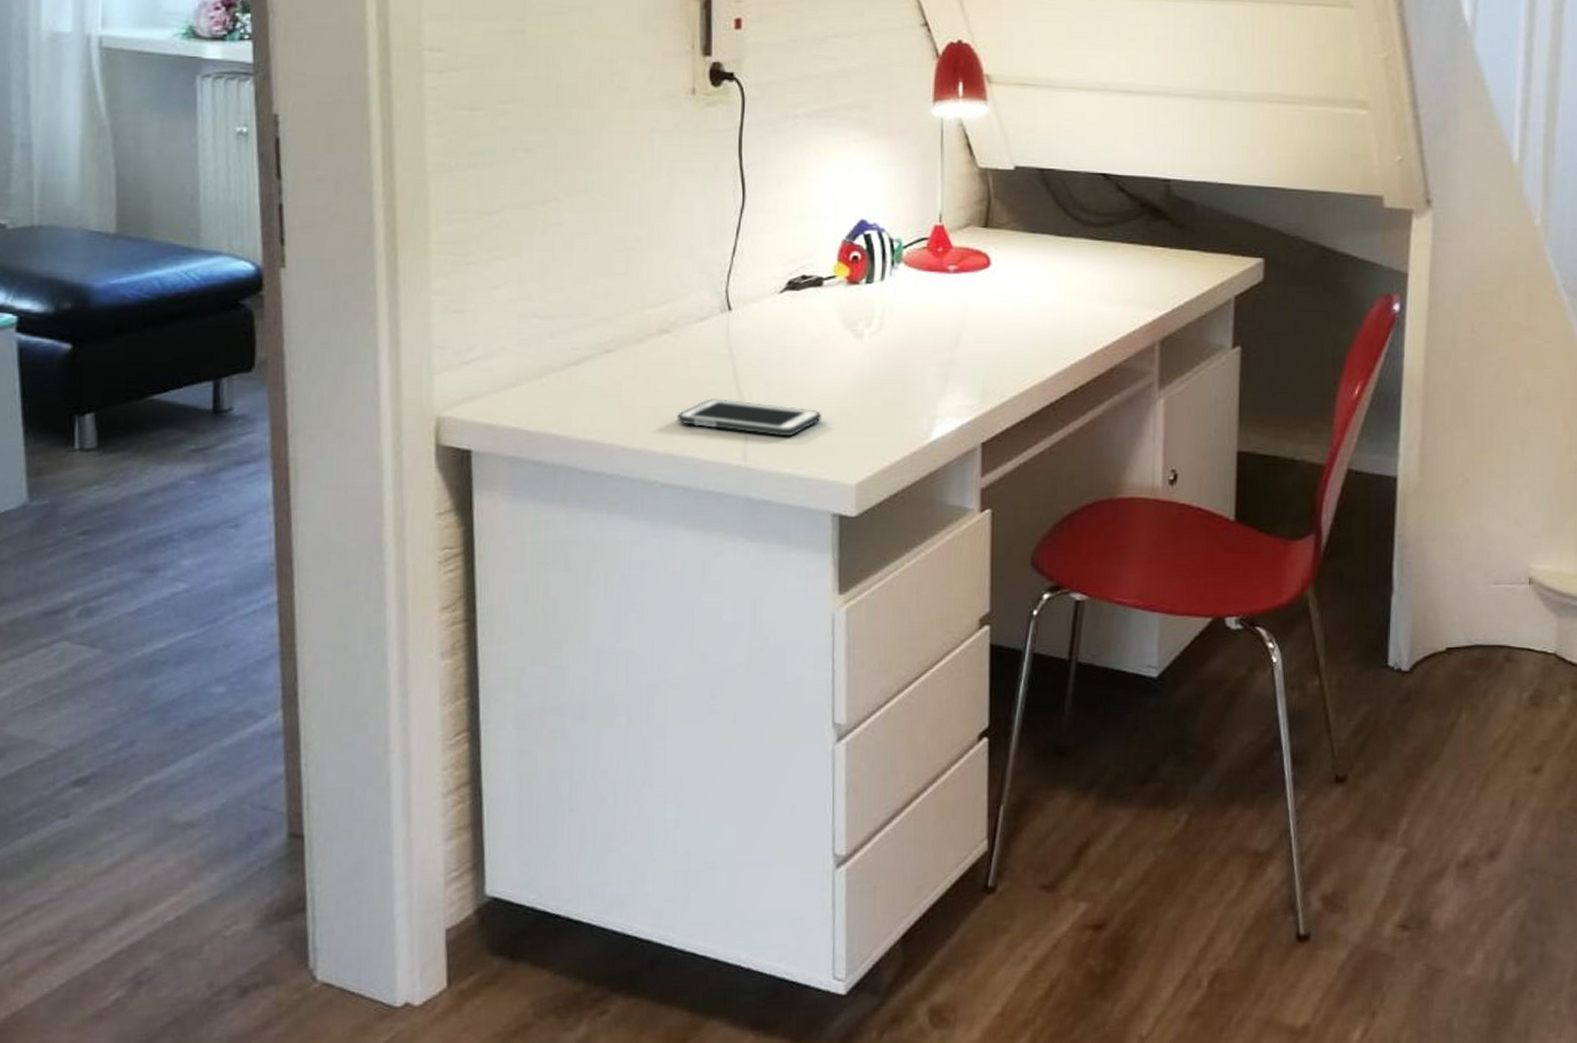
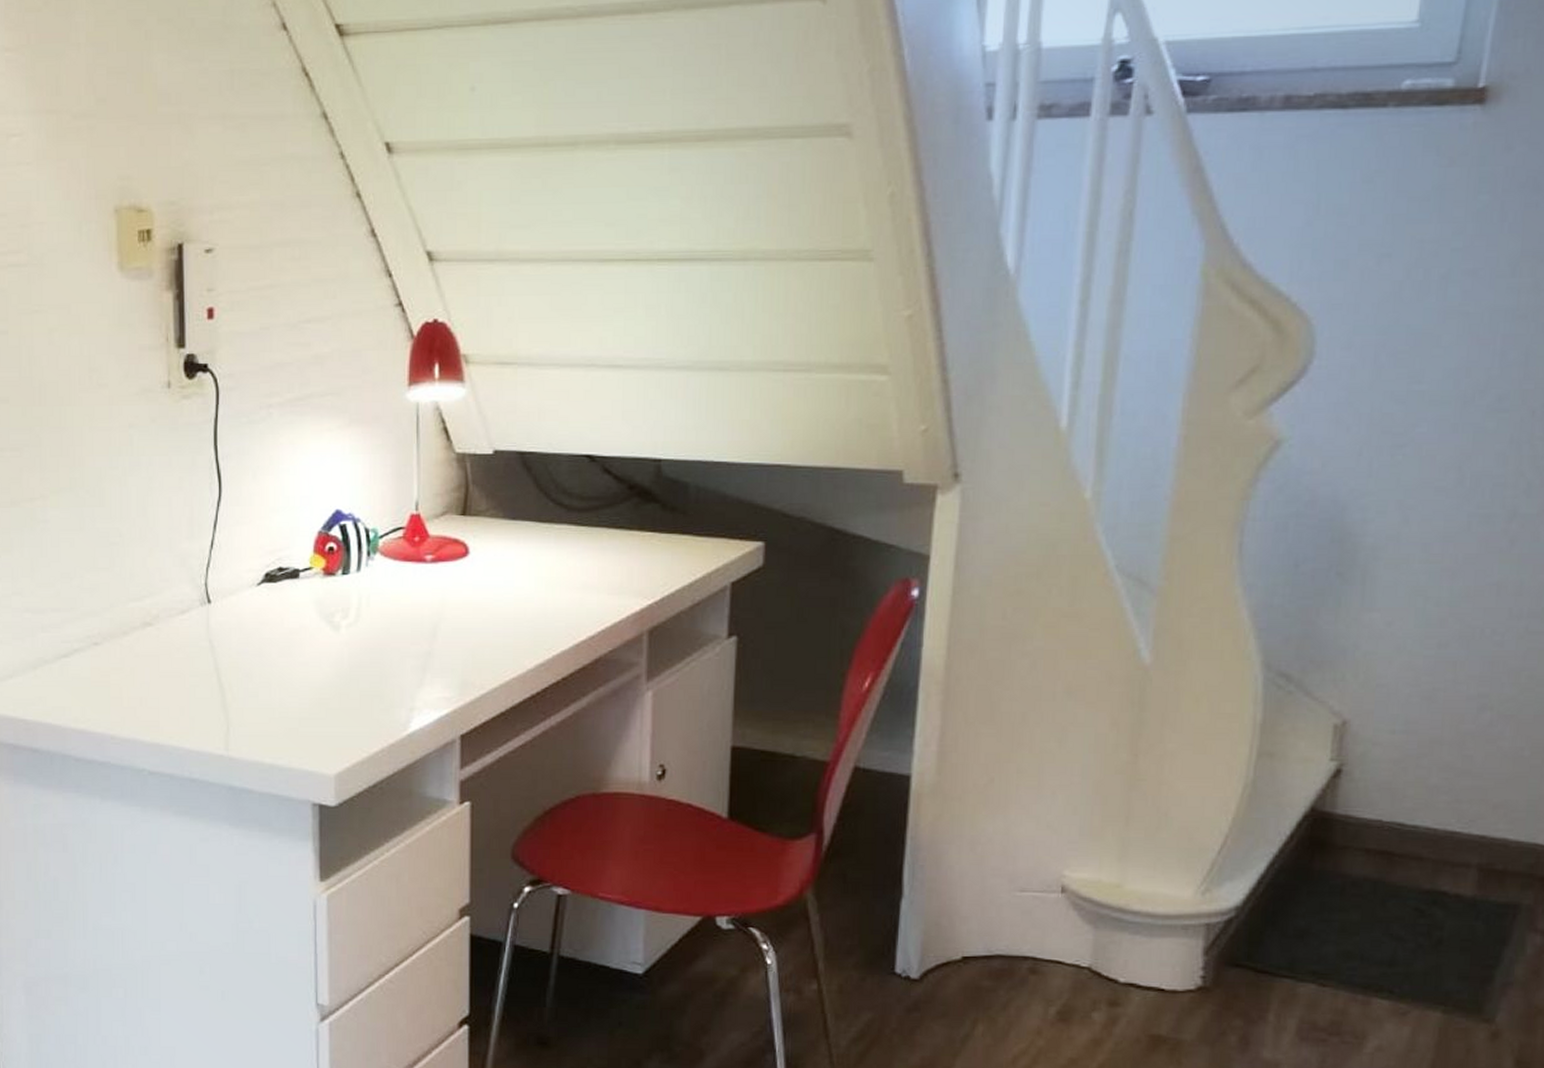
cell phone: present [677,399,821,437] -> none [162,690,300,727]

